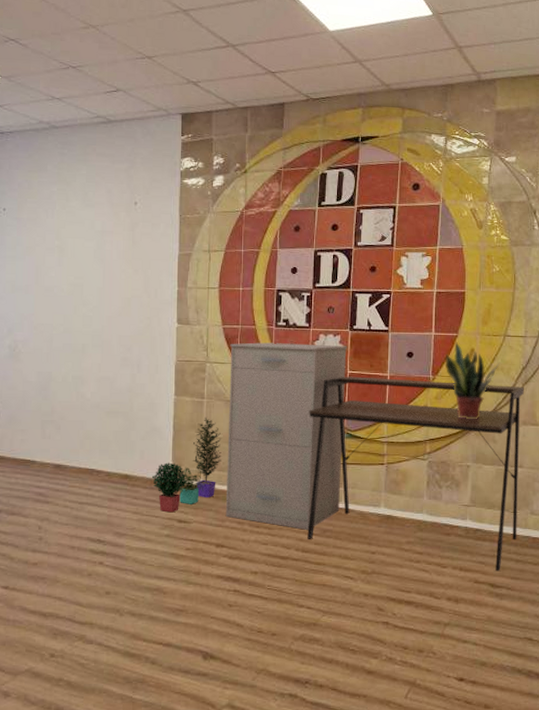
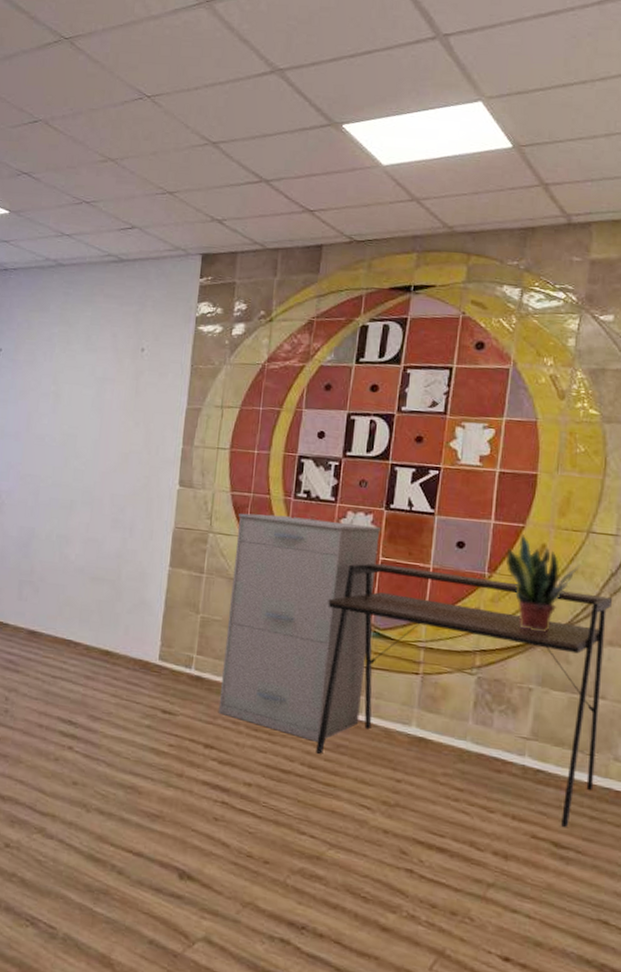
potted plant: present [151,416,223,513] -> none [135,594,221,701]

